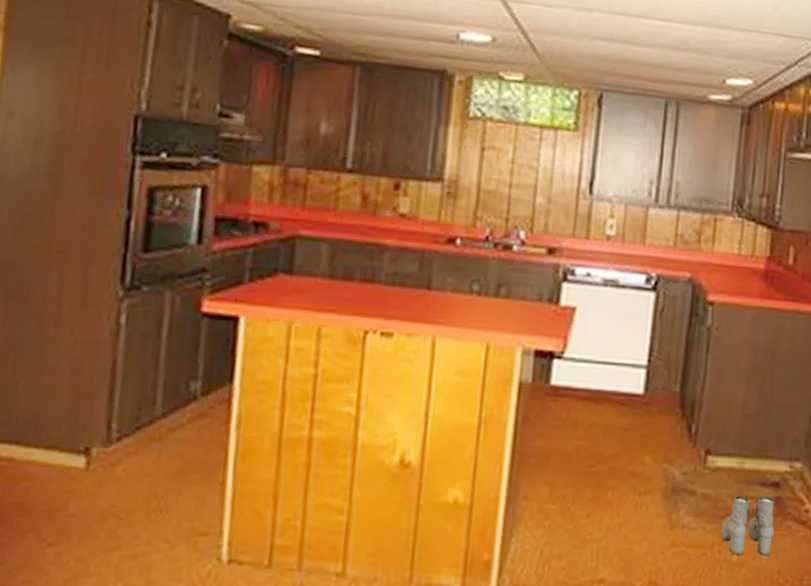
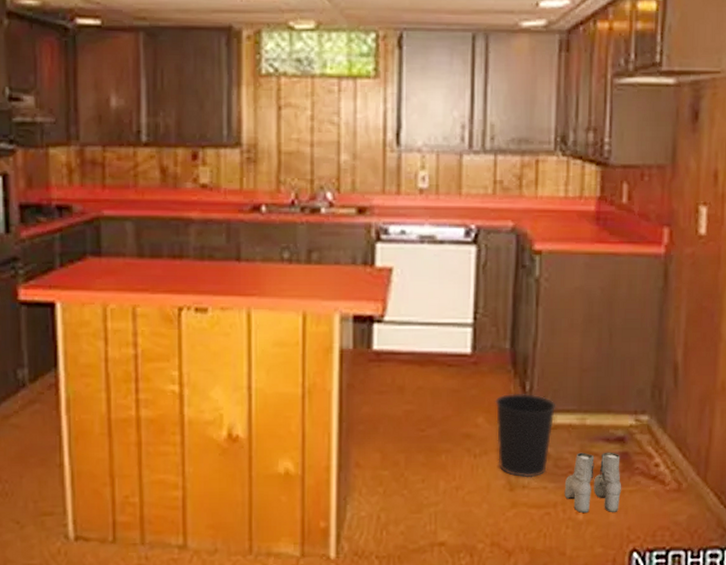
wastebasket: none [661,434,719,518] -> present [495,393,556,478]

